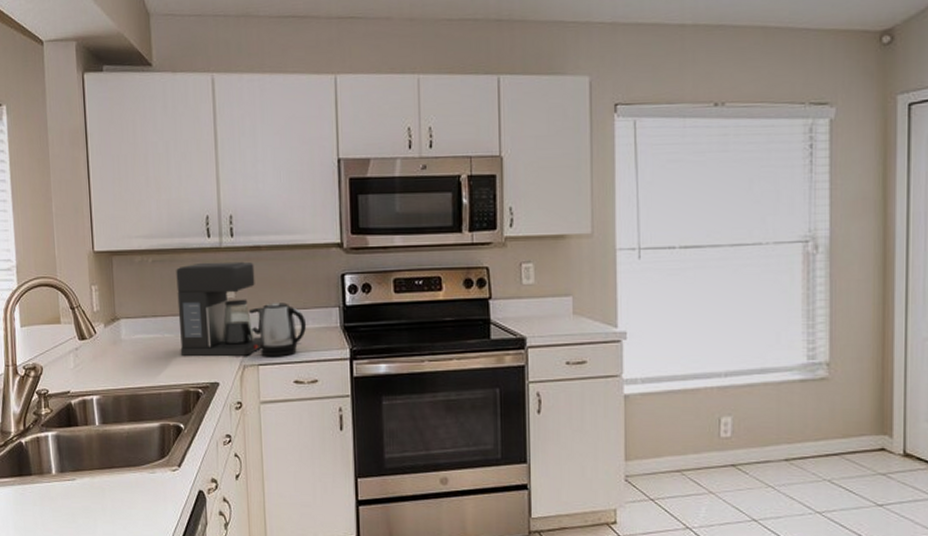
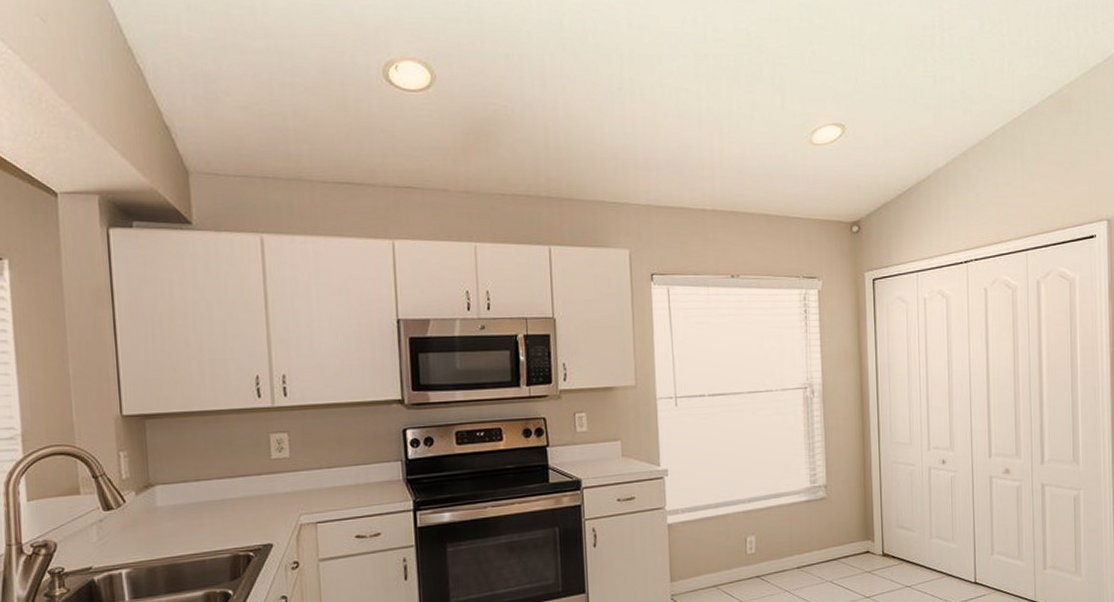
coffee maker: present [176,261,262,356] -> none [222,420,320,519]
kettle: present [258,302,307,357] -> none [315,459,368,515]

